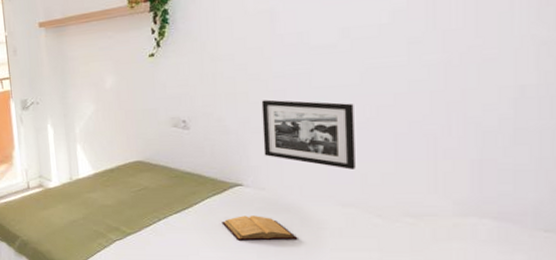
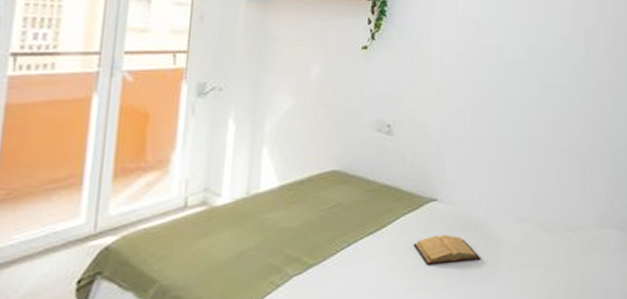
picture frame: present [261,99,355,170] -> none [459,108,533,183]

